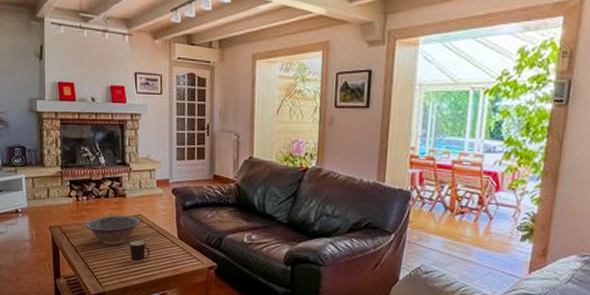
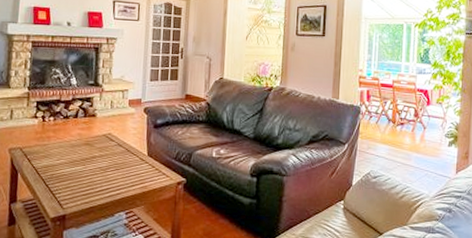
decorative bowl: present [85,215,141,246] -> none [49,134,110,166]
mug: present [129,240,149,263] -> none [95,159,117,182]

